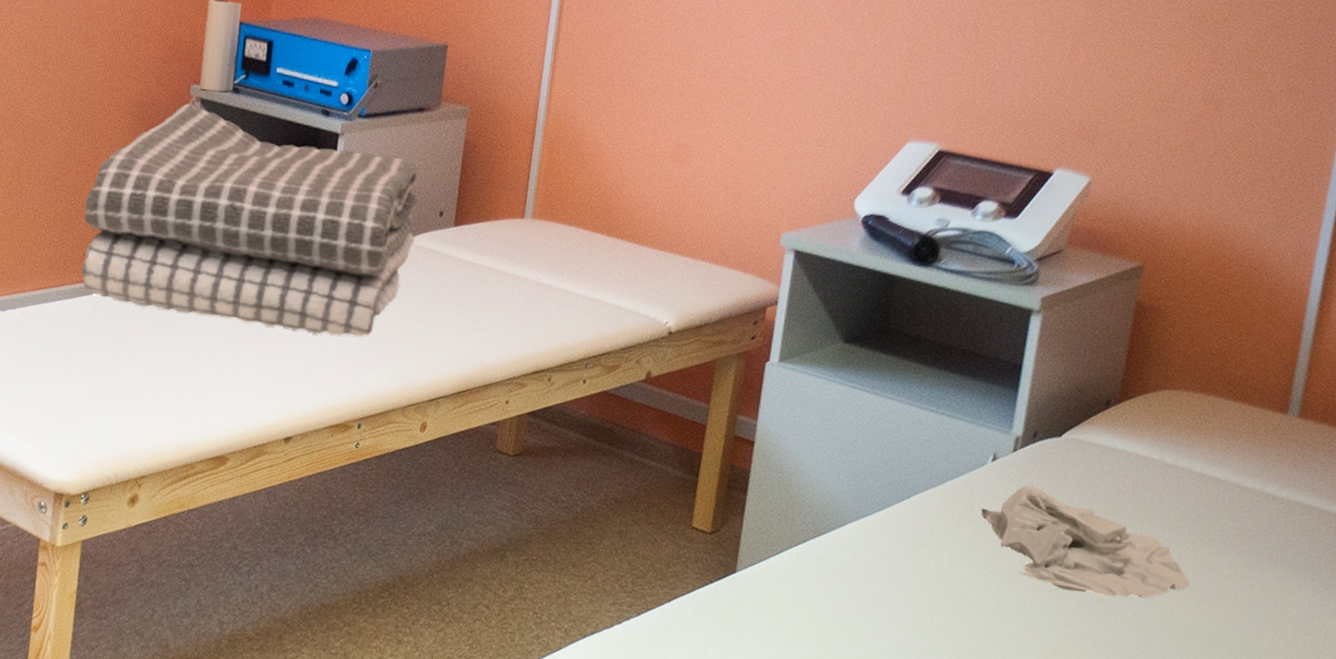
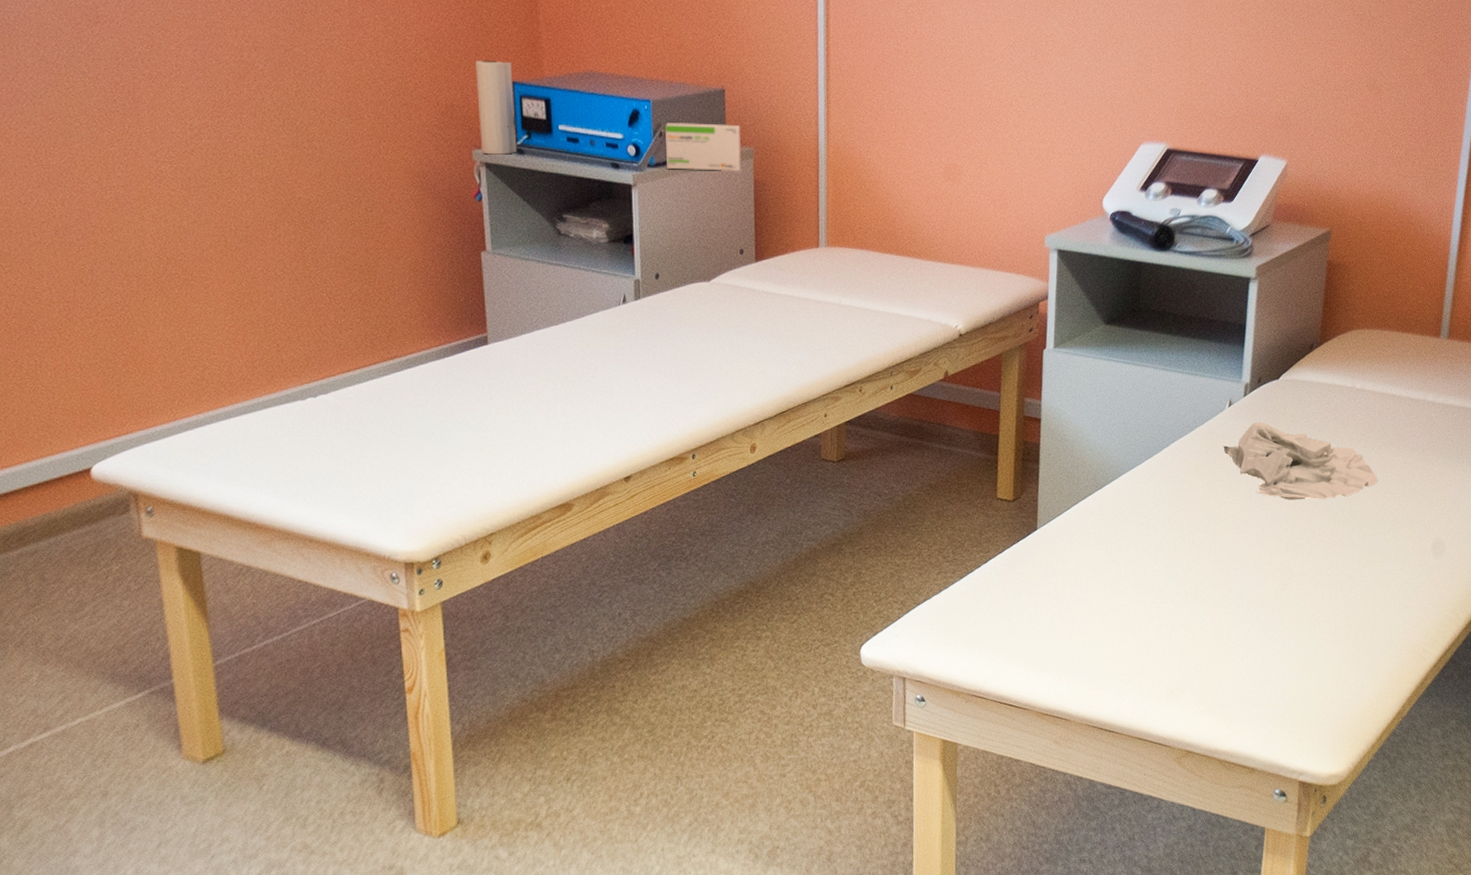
towel: present [81,103,418,337] -> none [381,169,721,377]
medicine box: none [377,74,459,131] -> present [665,123,741,172]

